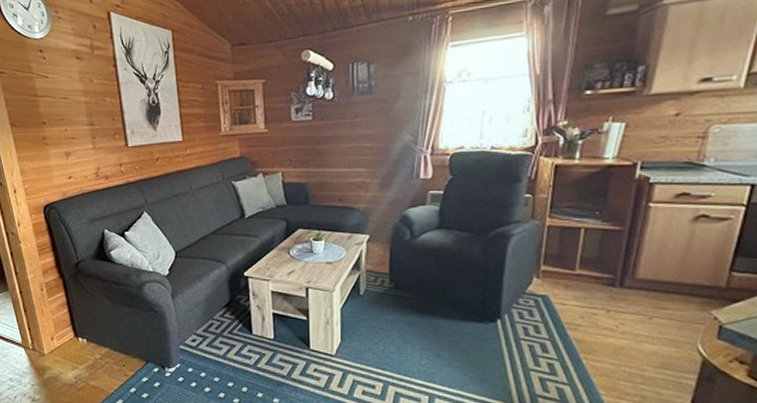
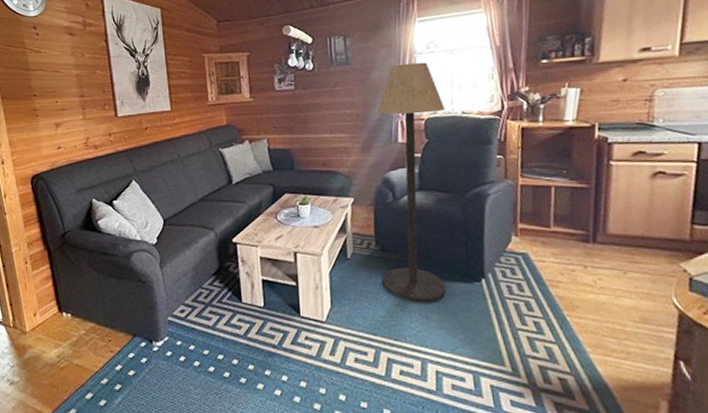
floor lamp: none [395,92,473,340] -> present [376,62,447,302]

